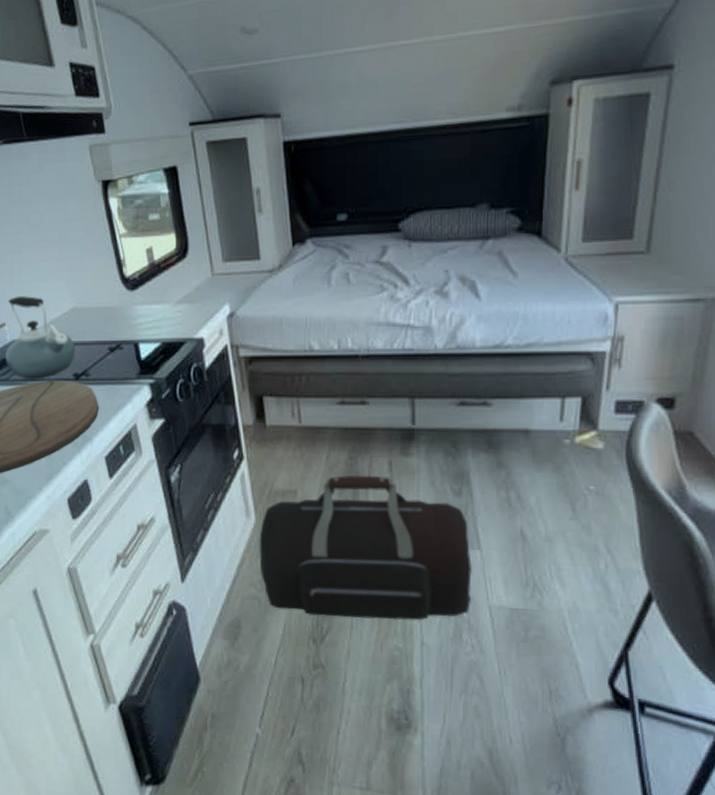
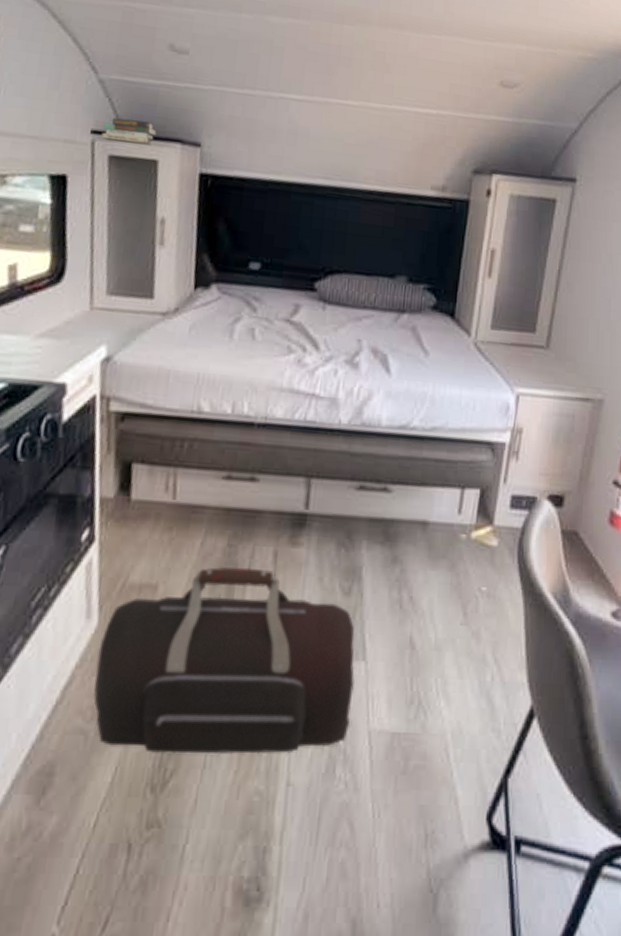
books: none [198,103,242,130] -> present [101,117,157,145]

